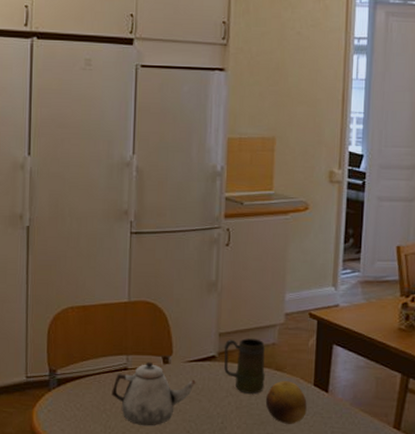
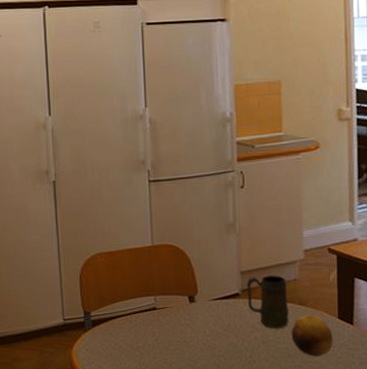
teapot: present [111,361,196,425] -> none [143,301,222,361]

